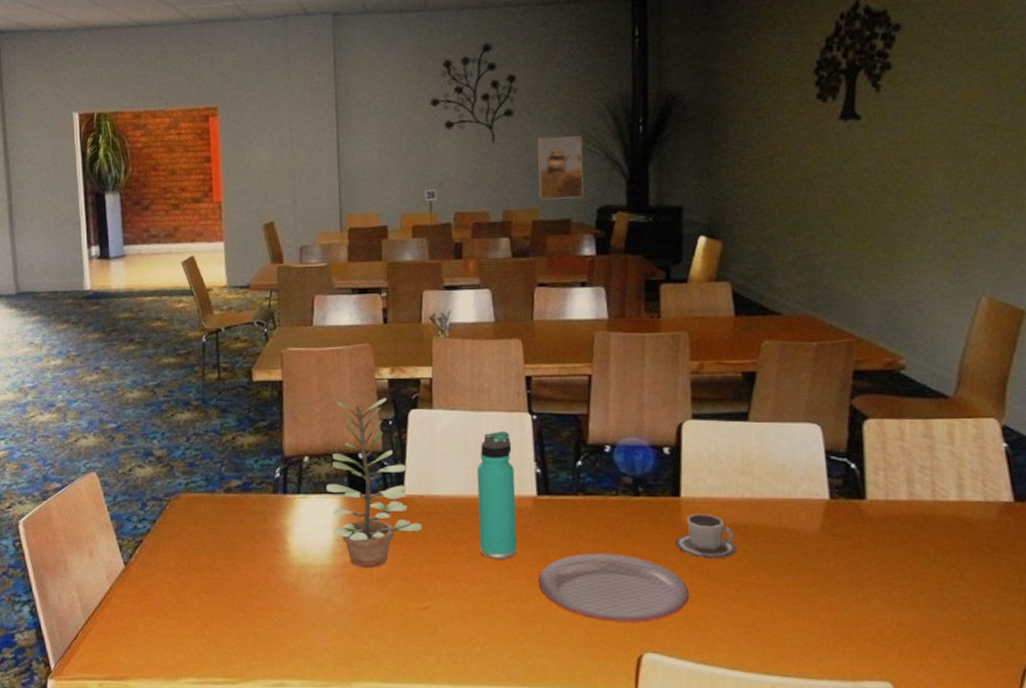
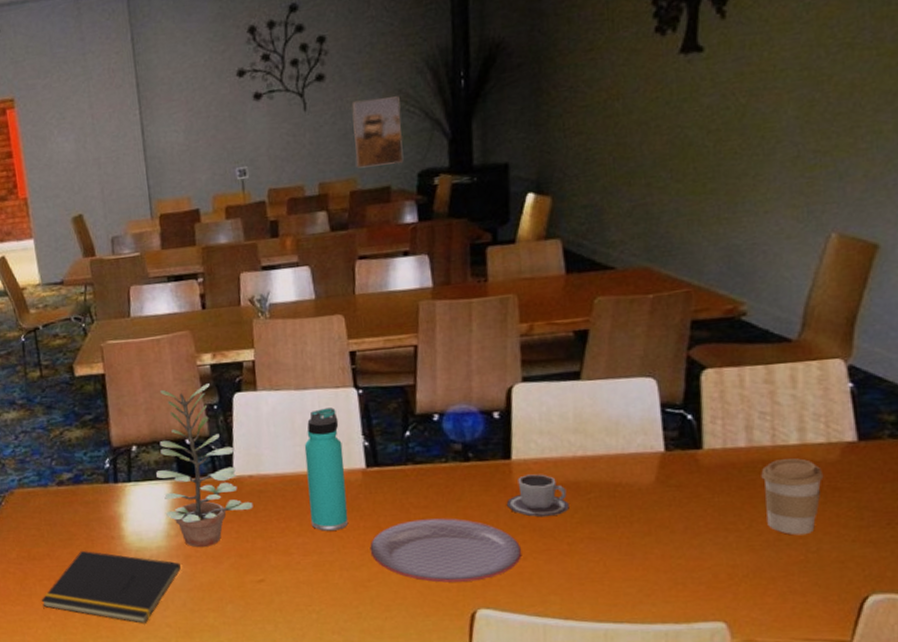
notepad: none [197,563,344,647] -> present [41,550,181,623]
coffee cup: none [922,515,983,595] -> present [761,458,824,536]

